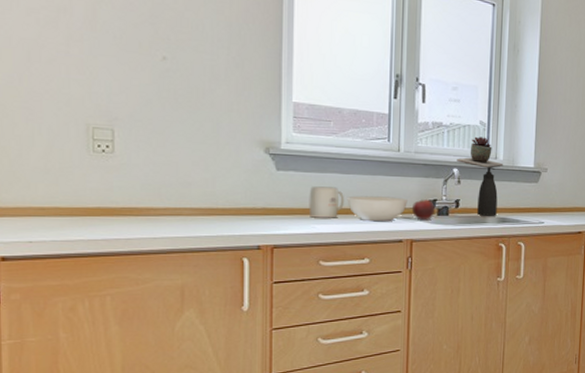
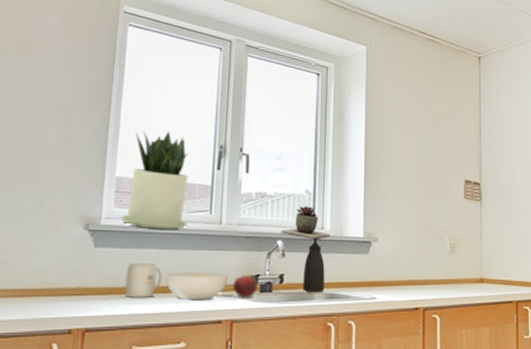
planter: none [301,56,367,156] -> present [121,130,188,230]

